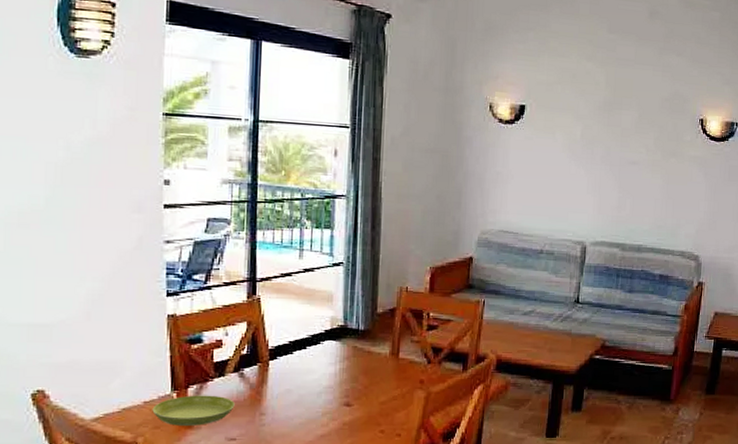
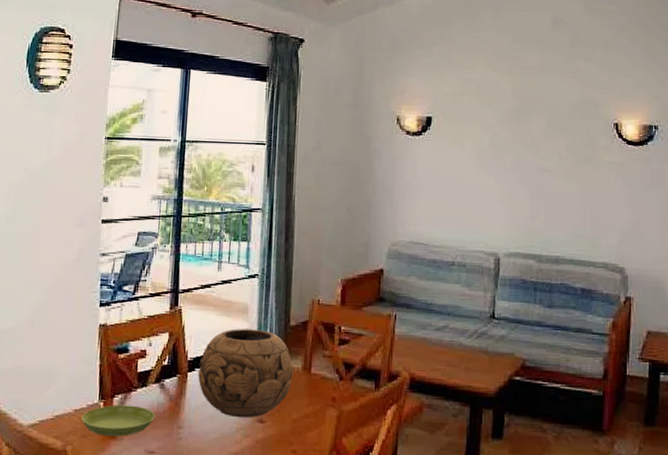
decorative bowl: none [280,317,381,403] -> present [198,329,293,418]

